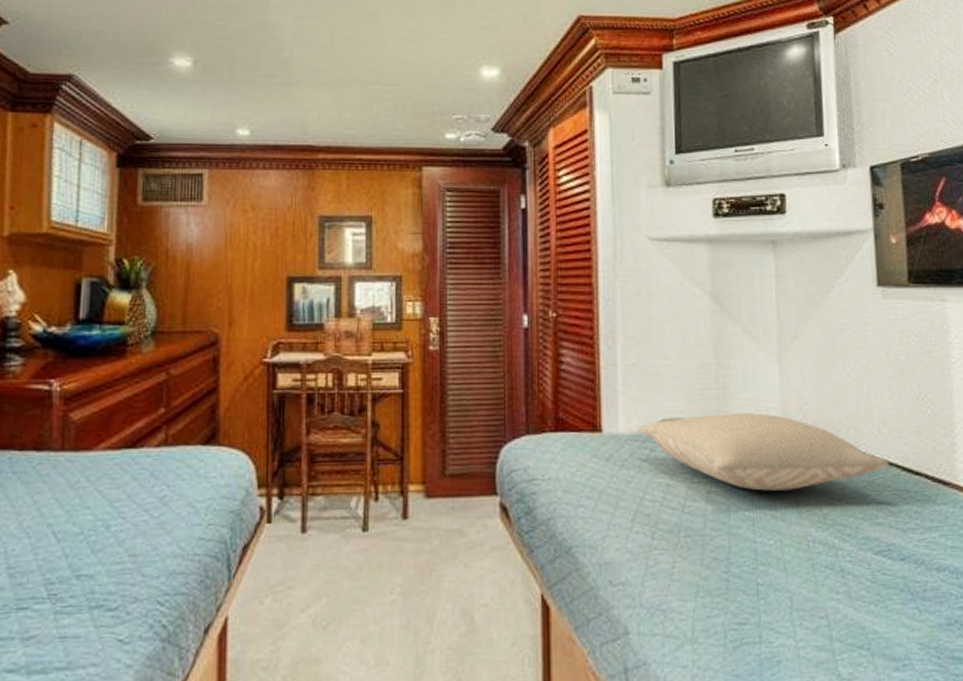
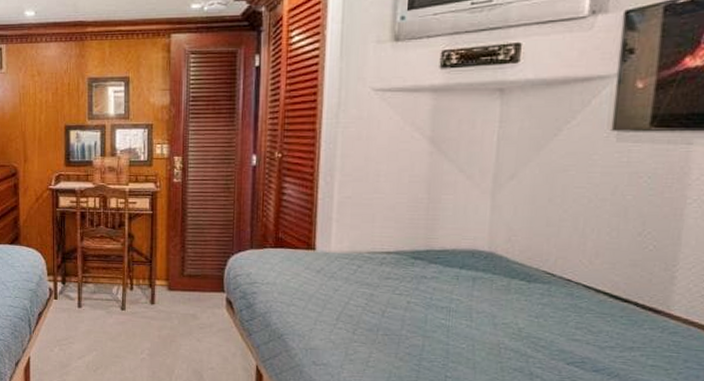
pillow: present [637,413,889,491] -> none [347,240,596,306]

